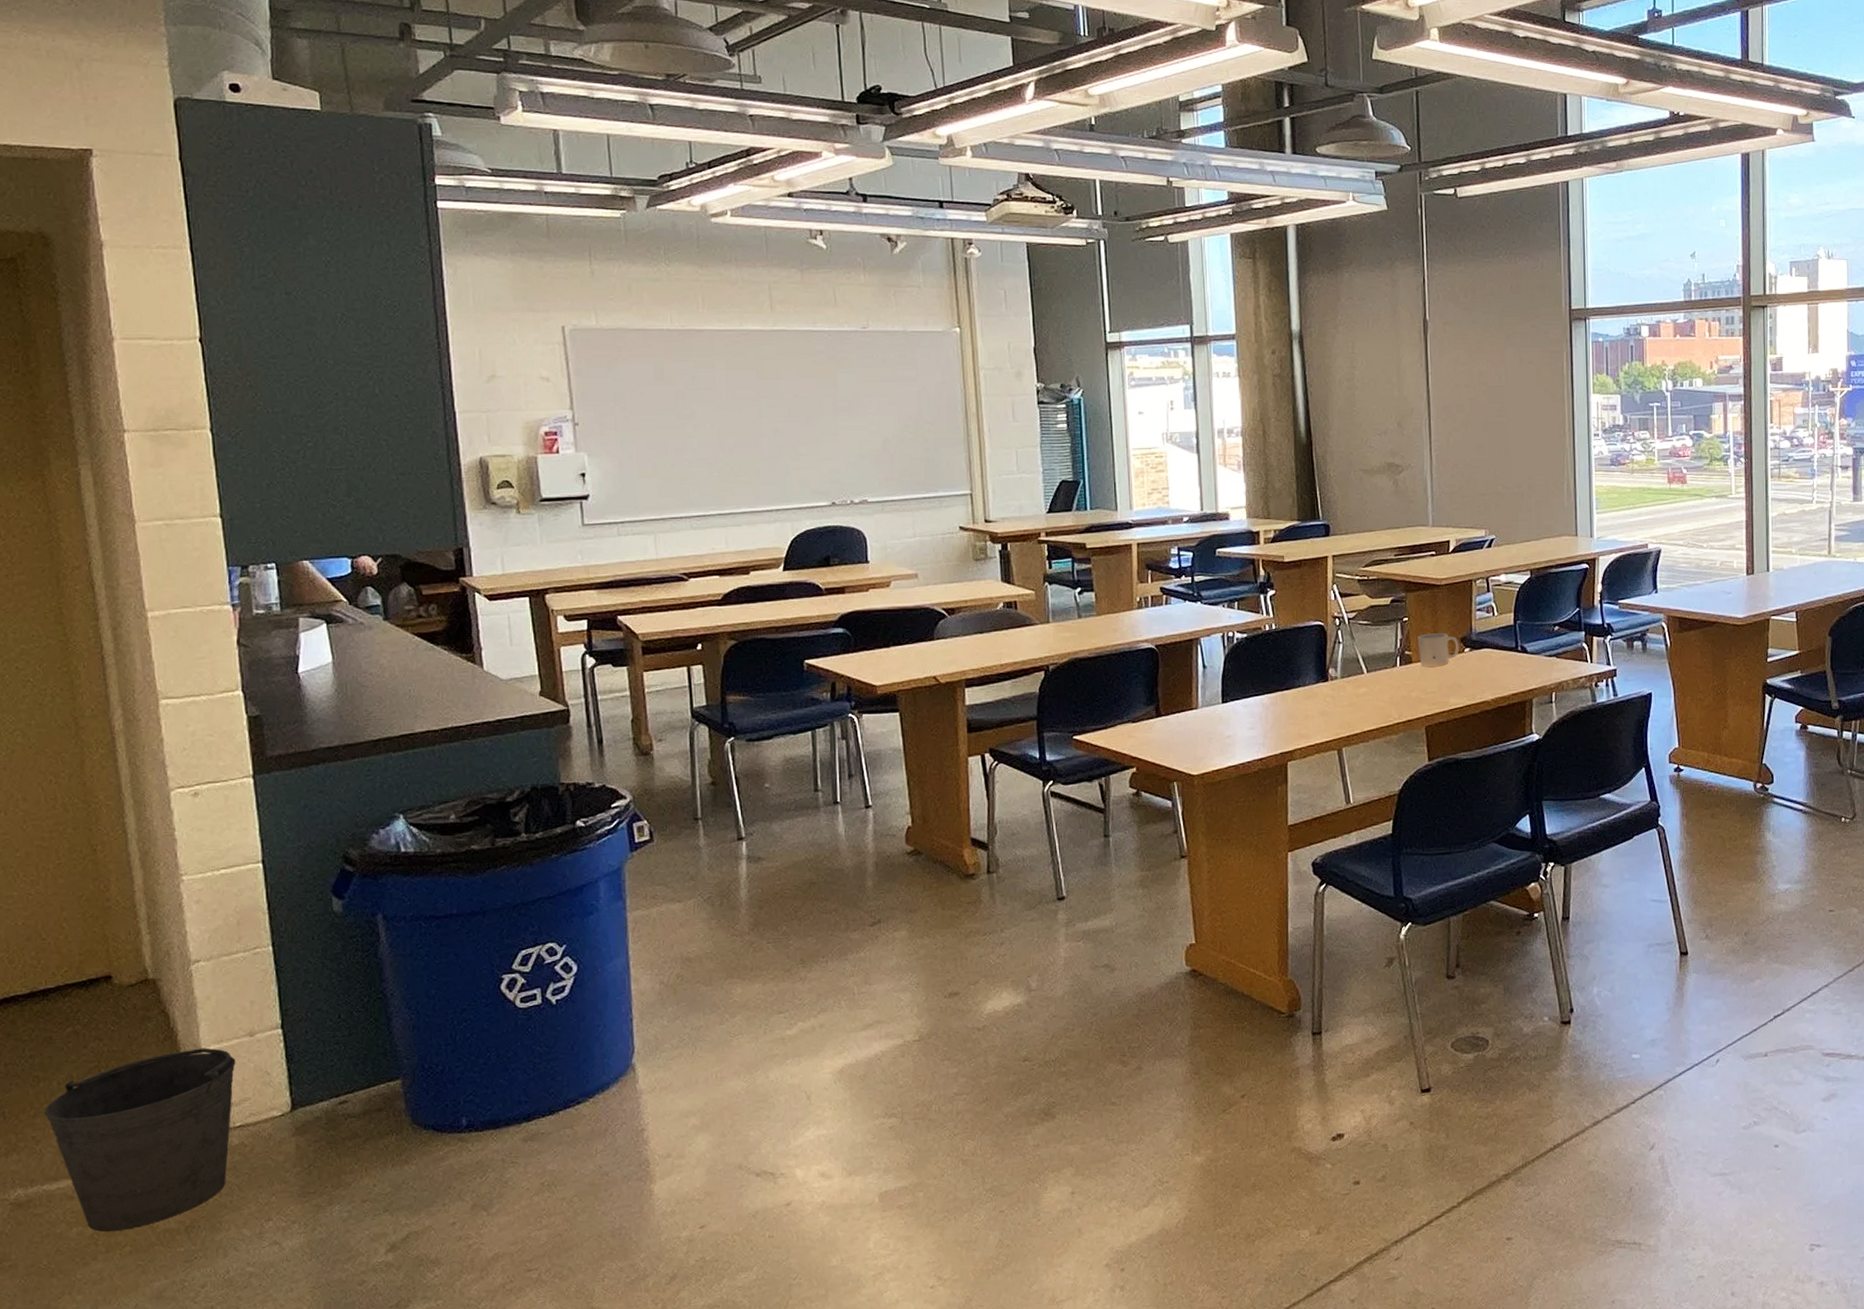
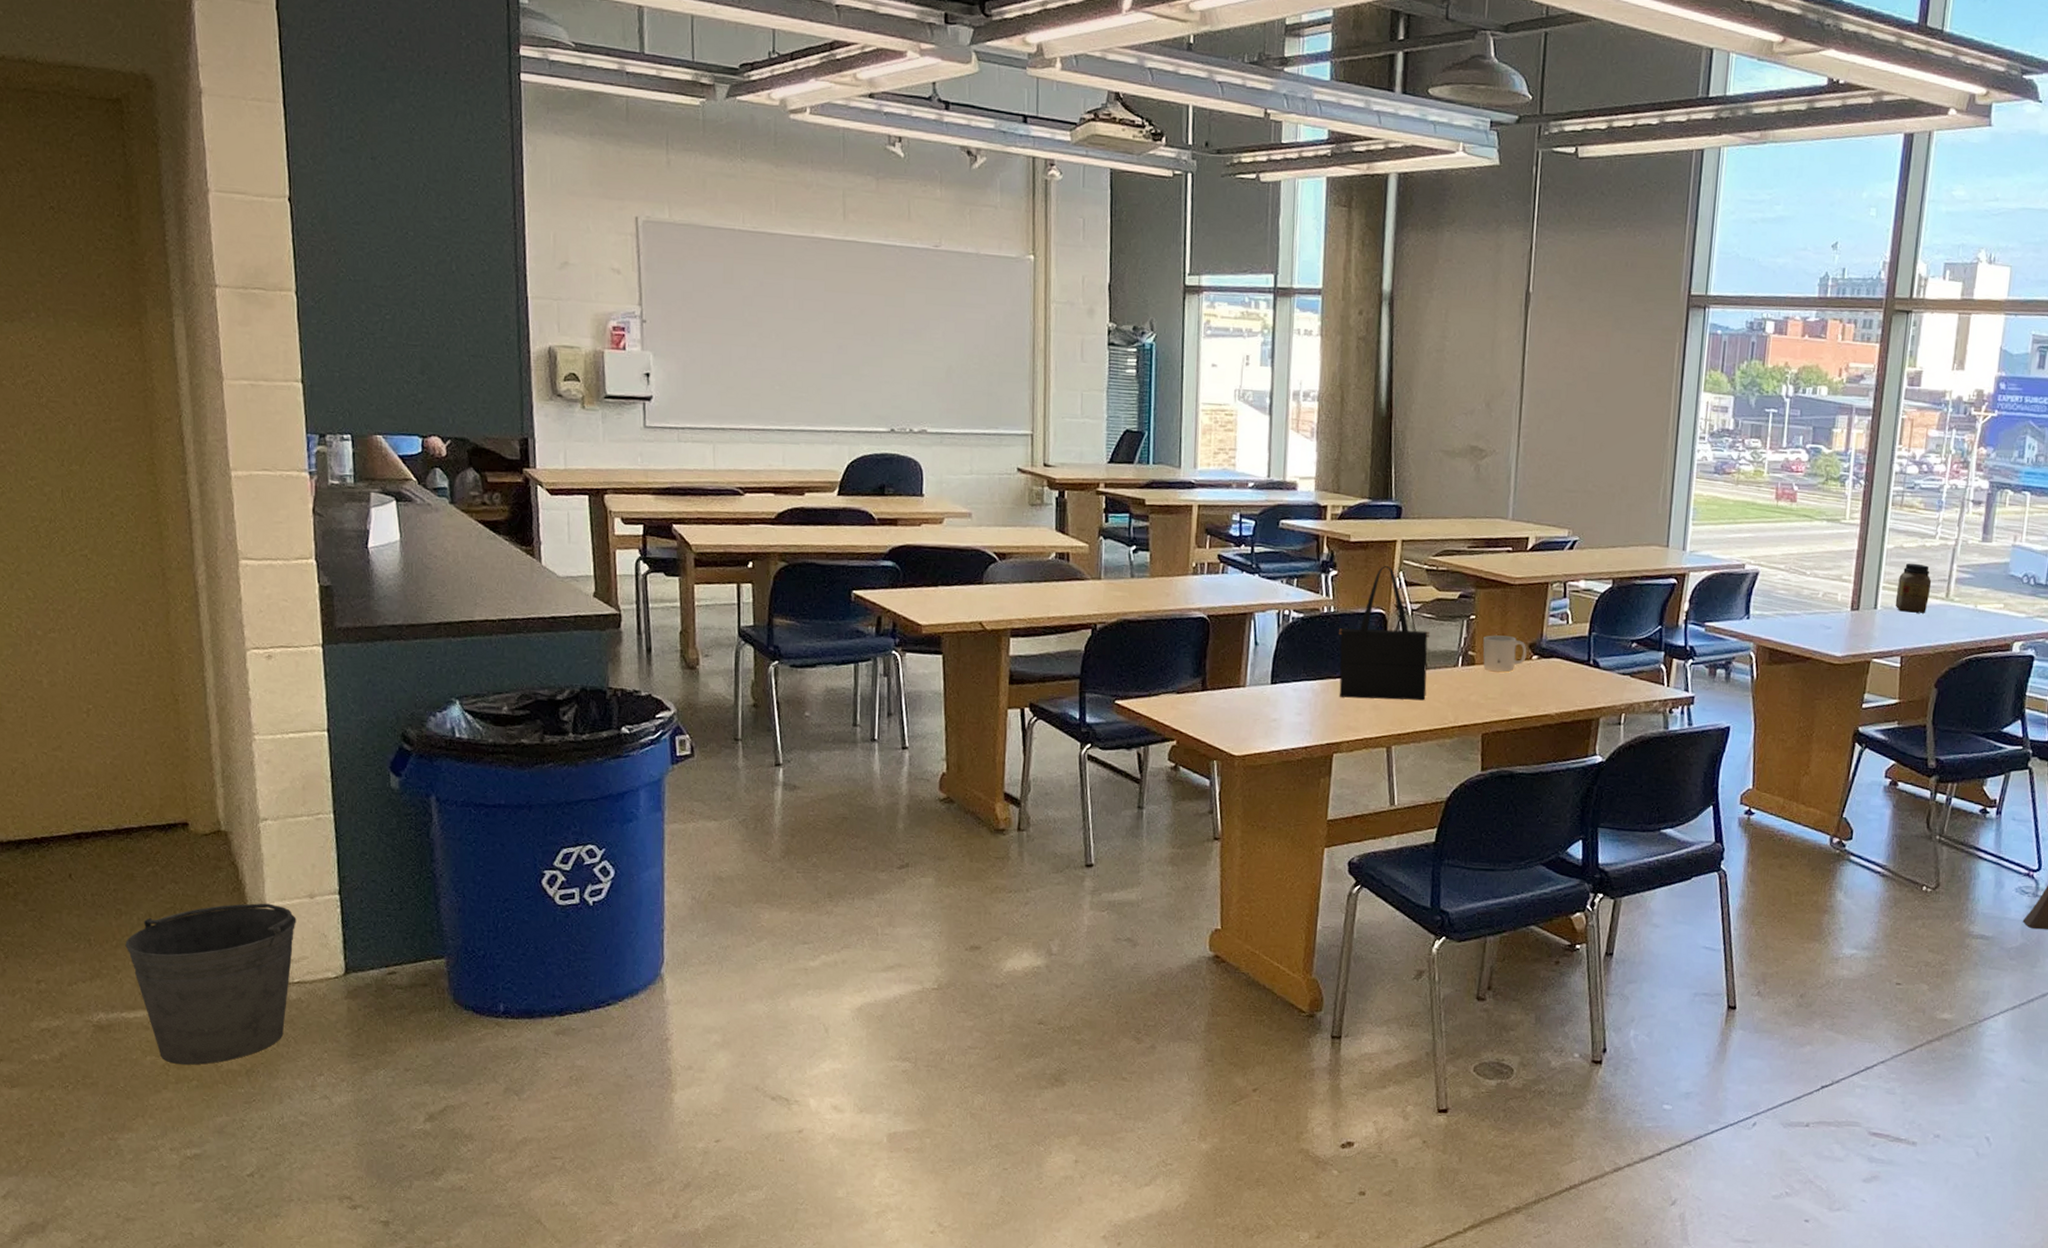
tote bag: none [1282,580,1370,708] -> present [1339,565,1431,700]
jar: none [1784,527,1815,571] -> present [1895,562,1932,613]

